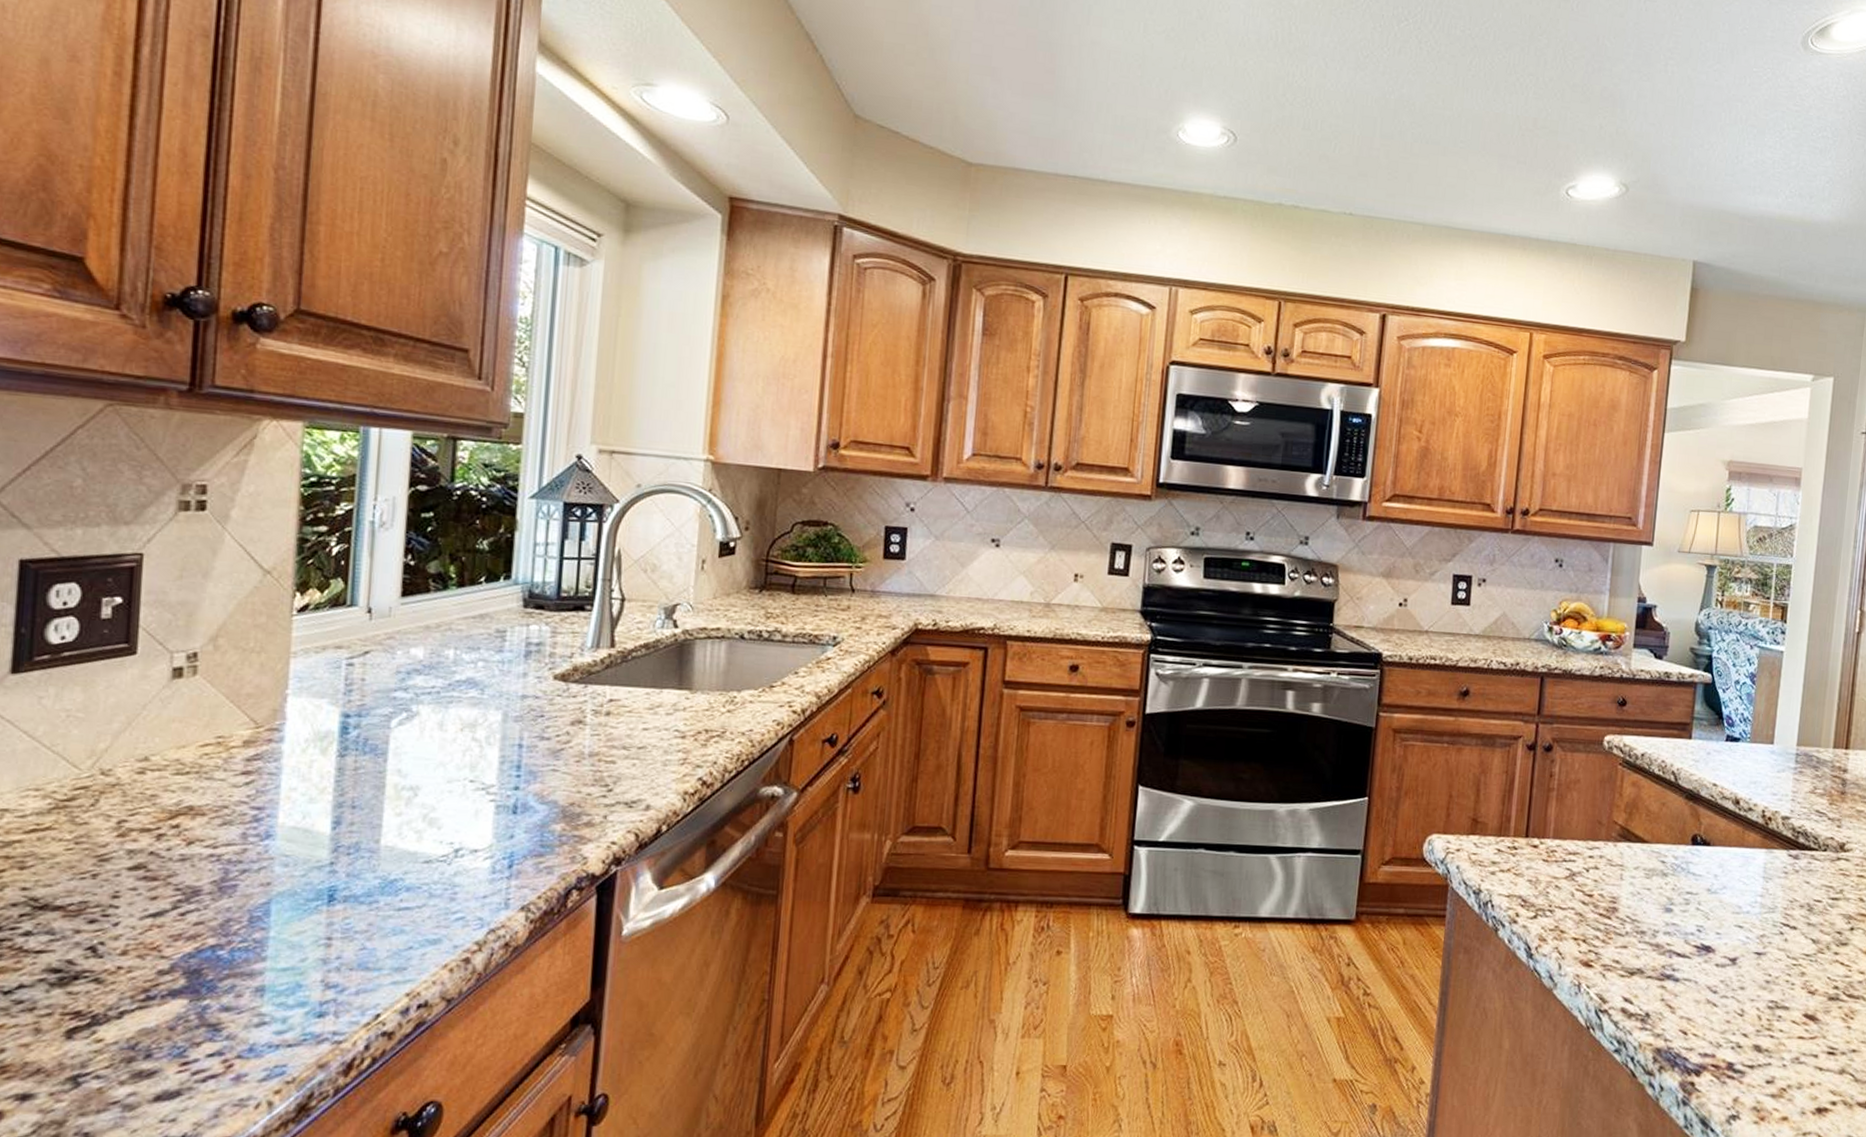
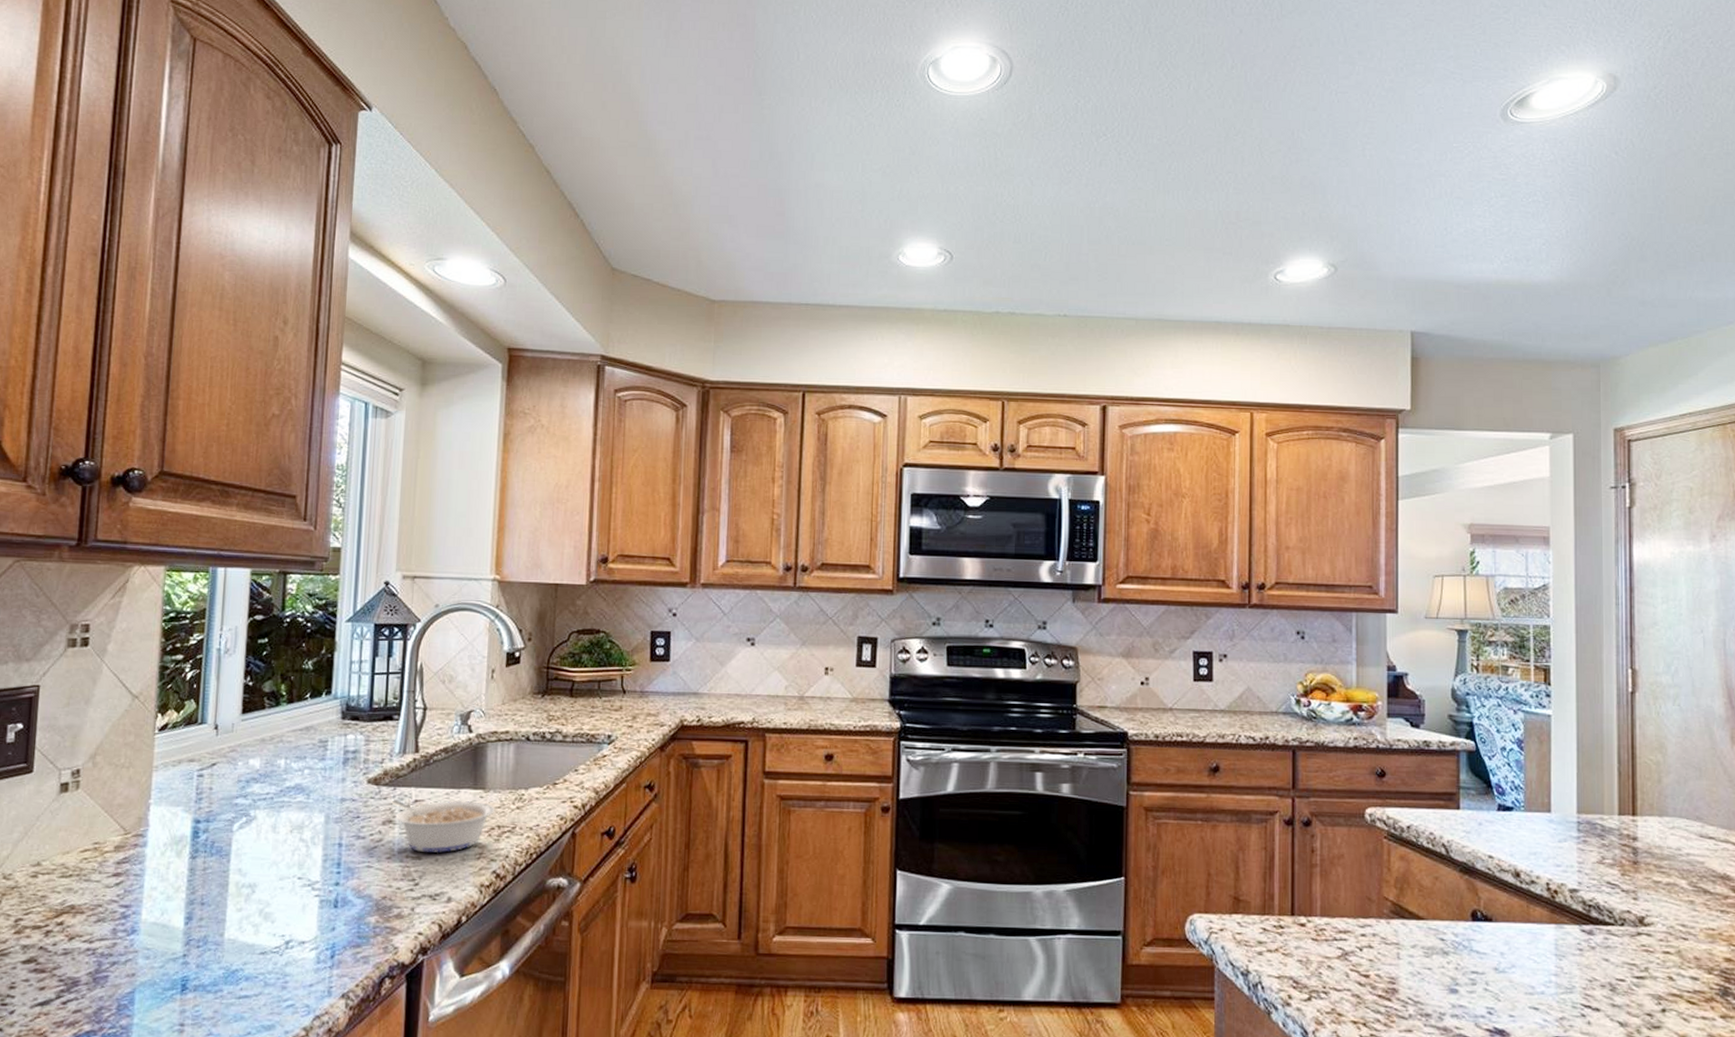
legume: none [580,697,703,757] -> present [390,798,496,853]

